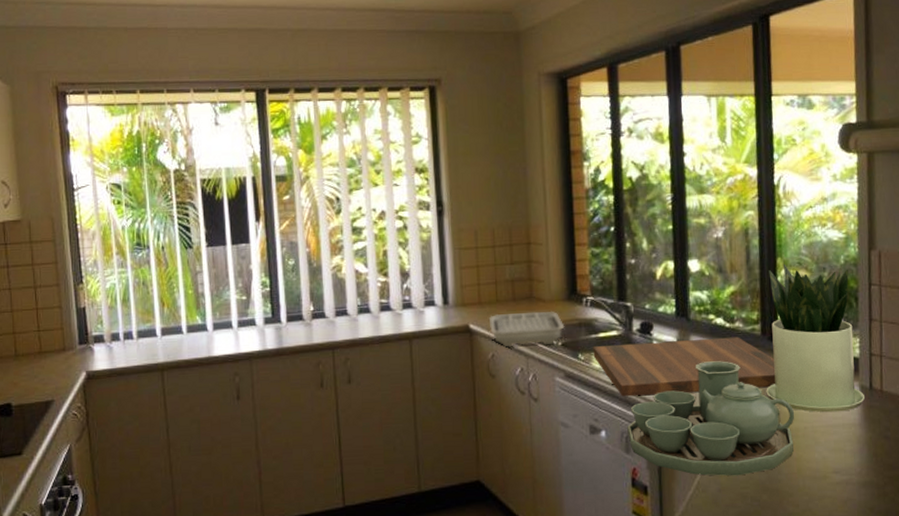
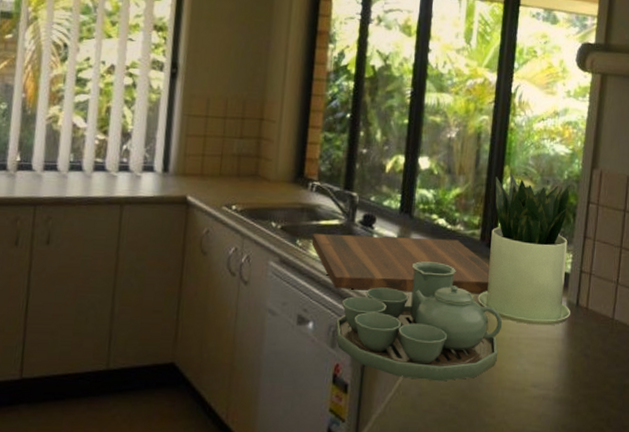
dish rack: present [488,311,565,348] -> none [208,189,287,226]

